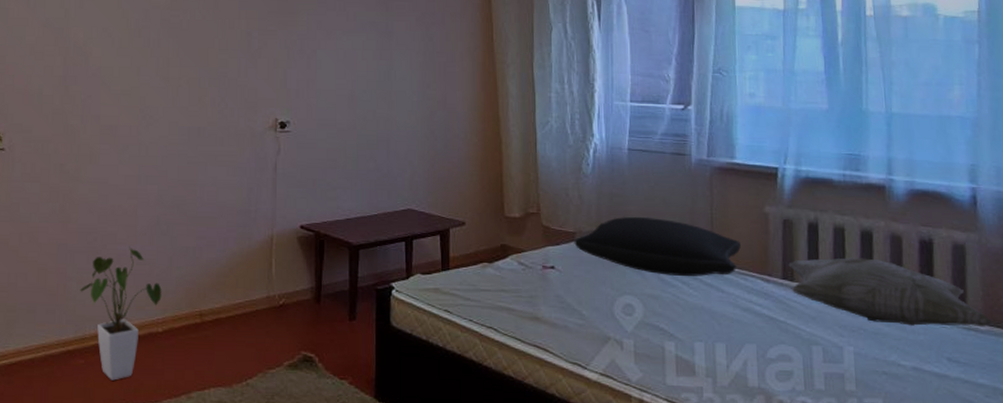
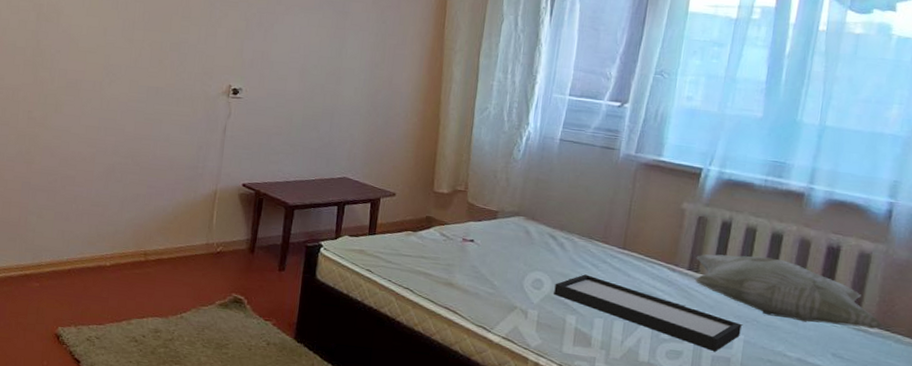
house plant: present [80,246,162,381] -> none [39,189,112,303]
pillow: present [574,217,741,276] -> none [495,201,654,262]
tray: none [647,294,849,368] -> present [554,274,742,351]

